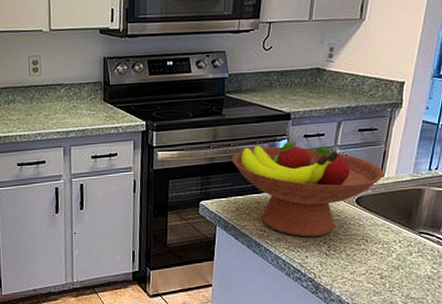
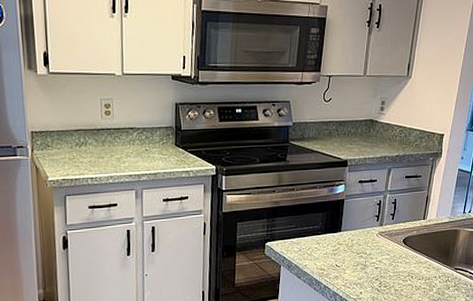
fruit bowl: present [231,141,384,237] -> none [295,186,427,275]

